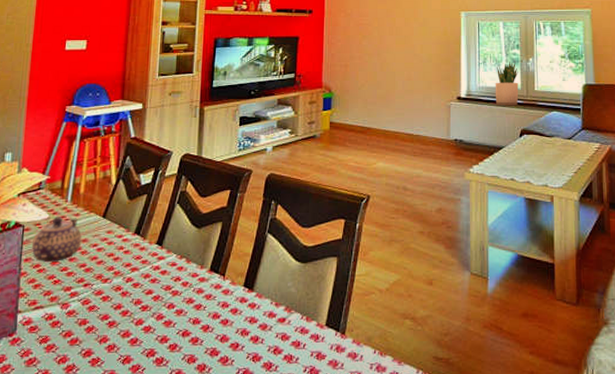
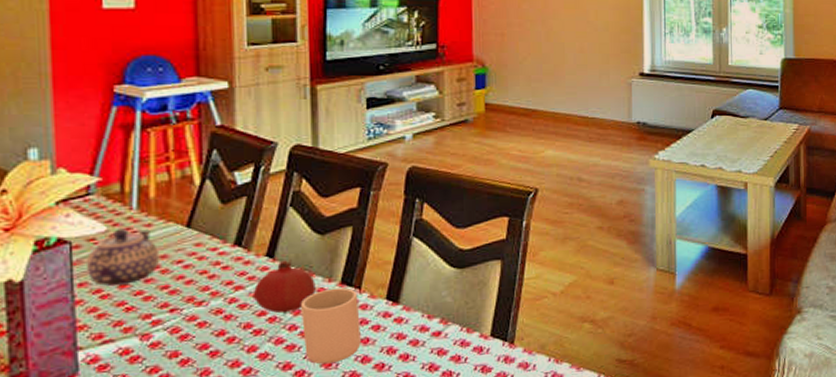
fruit: none [145,247,191,293] -> present [254,258,316,313]
cup: none [178,274,222,340] -> present [301,287,361,365]
planter: present [495,62,519,106] -> none [683,32,711,83]

